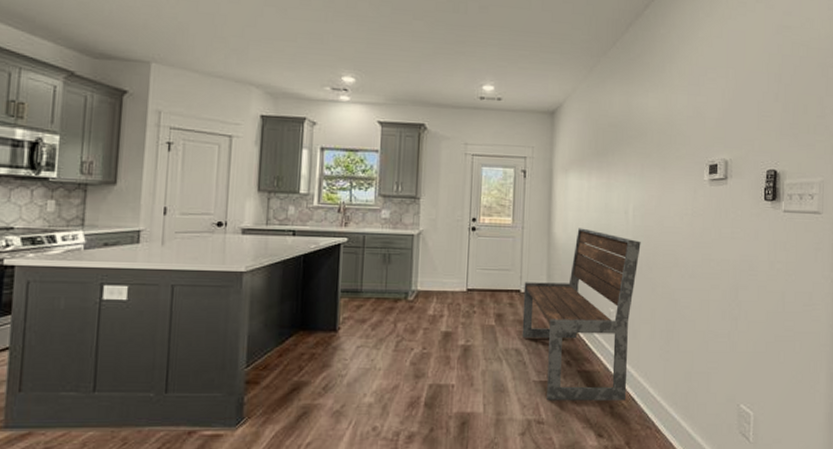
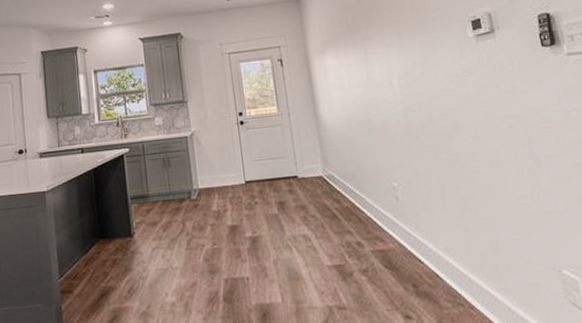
bench: present [522,228,641,401] -> none [300,105,430,285]

